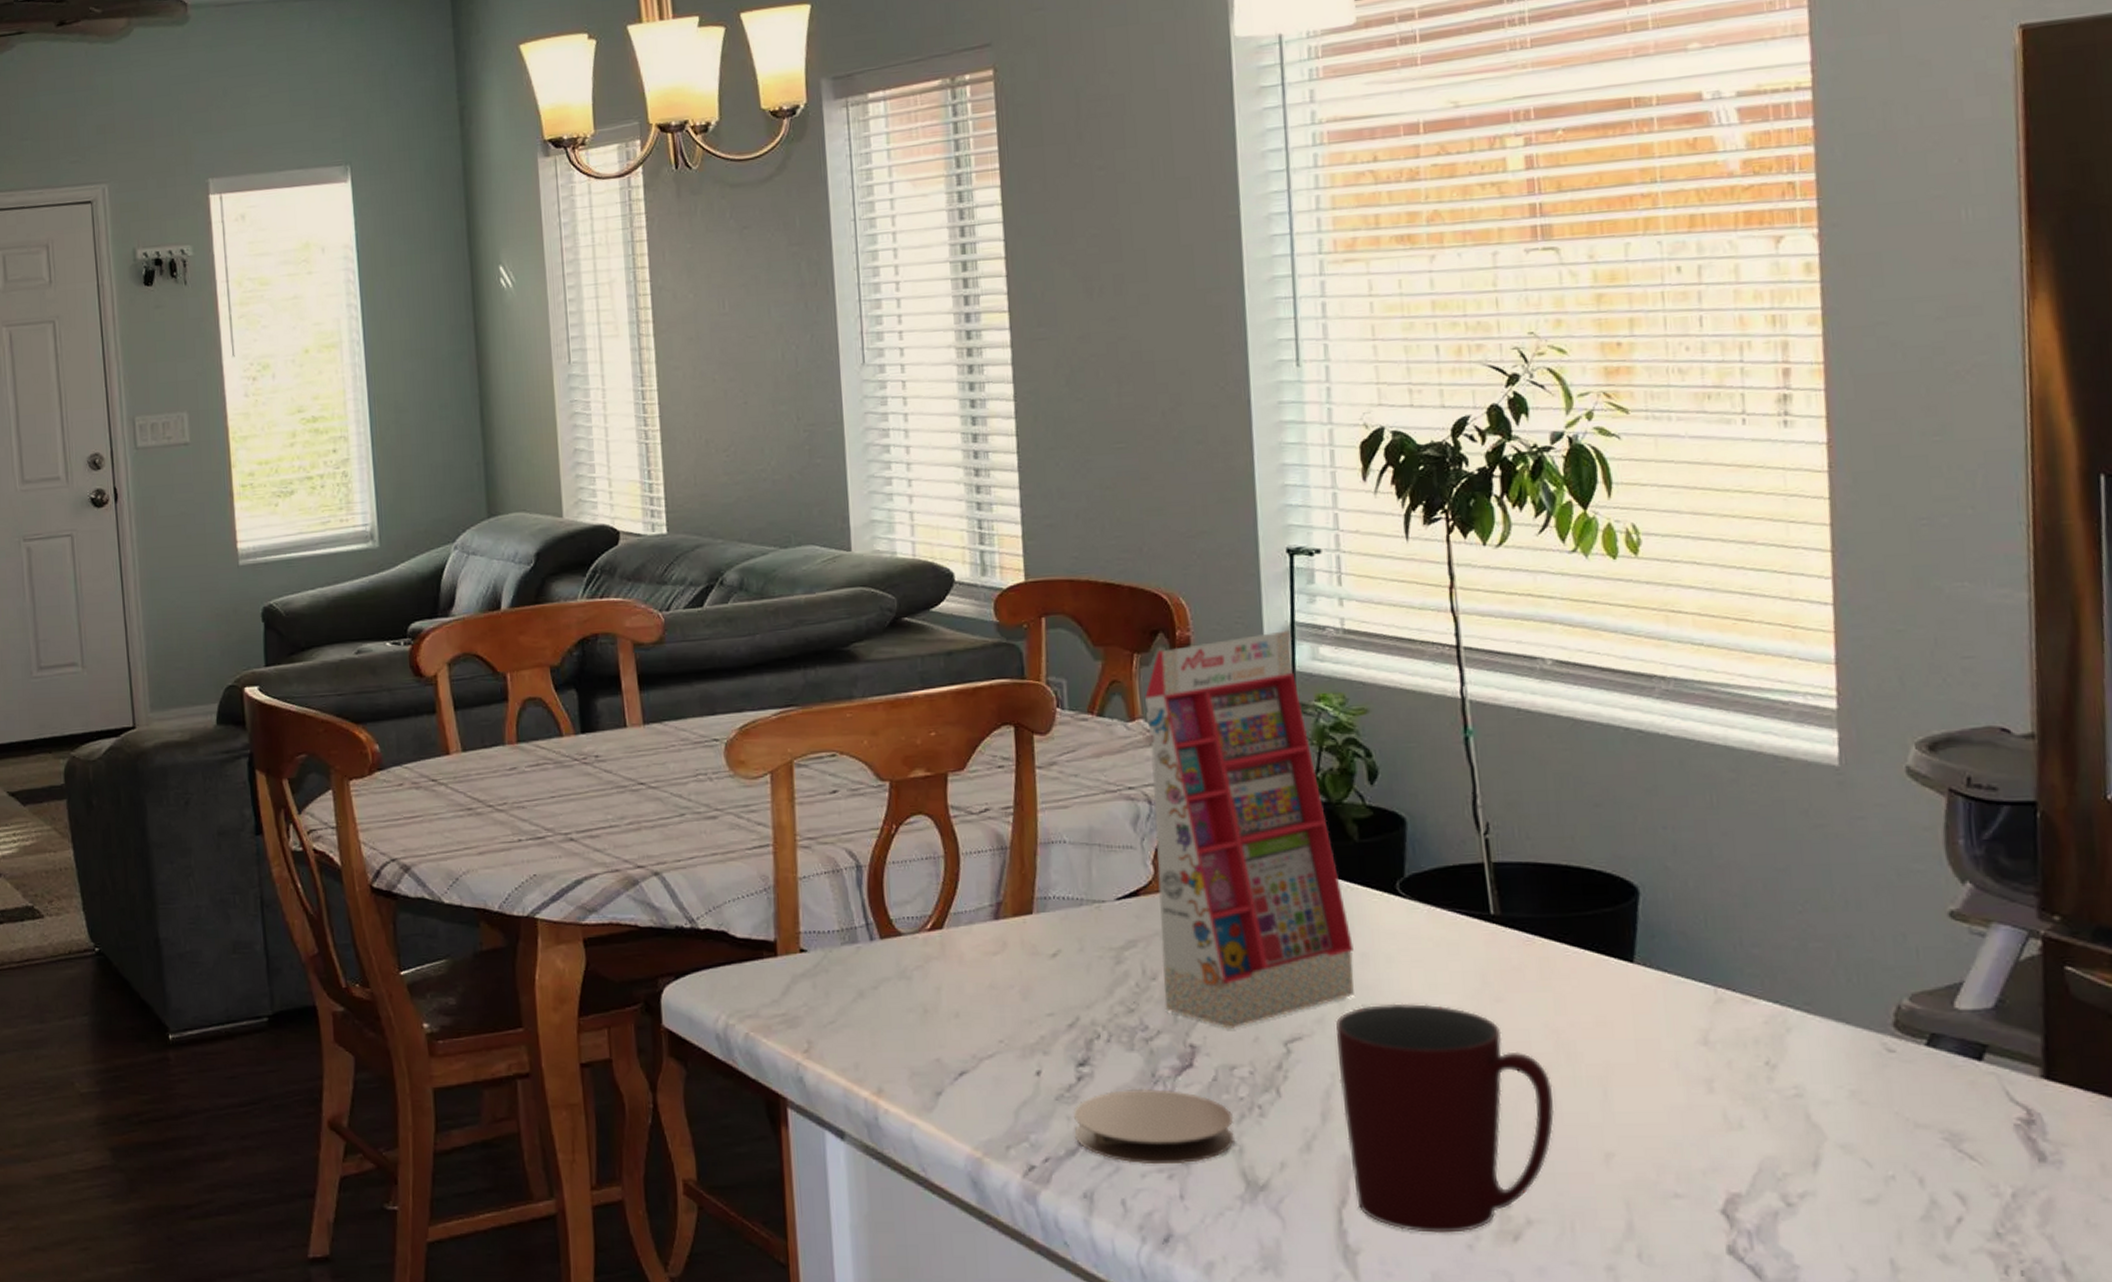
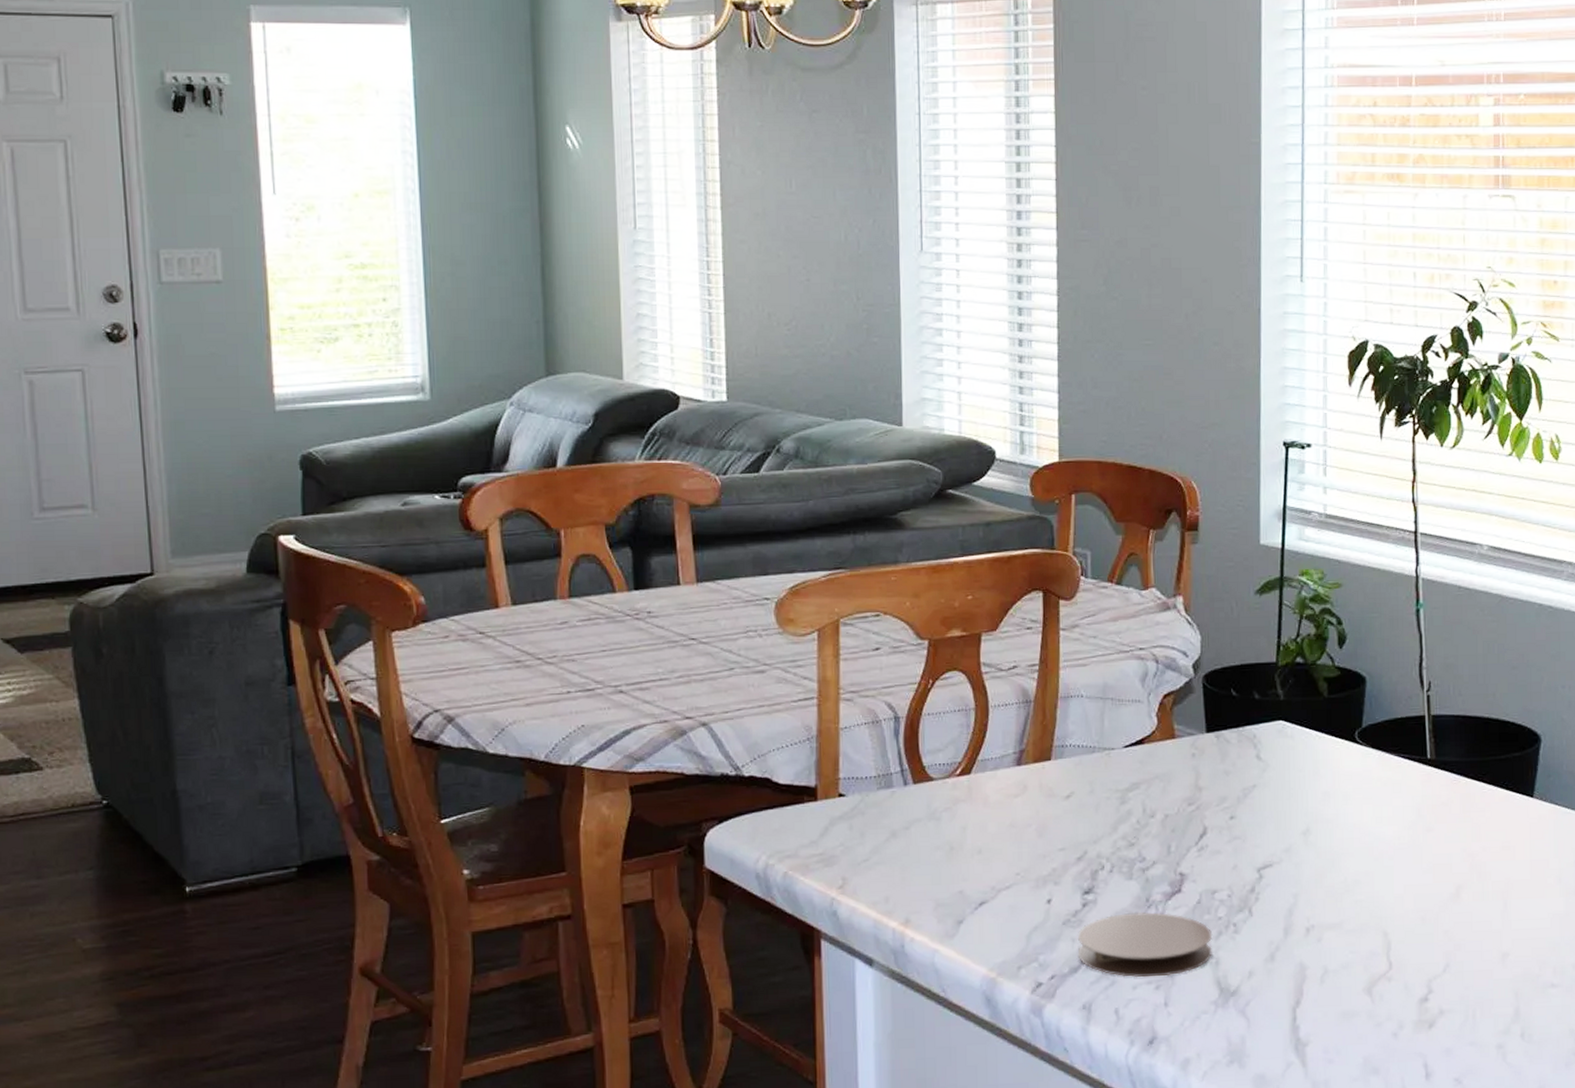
gift box: present [1145,630,1354,1029] -> none [1157,513,1318,858]
mug: present [1335,1003,1555,1233] -> none [1300,834,1467,1025]

